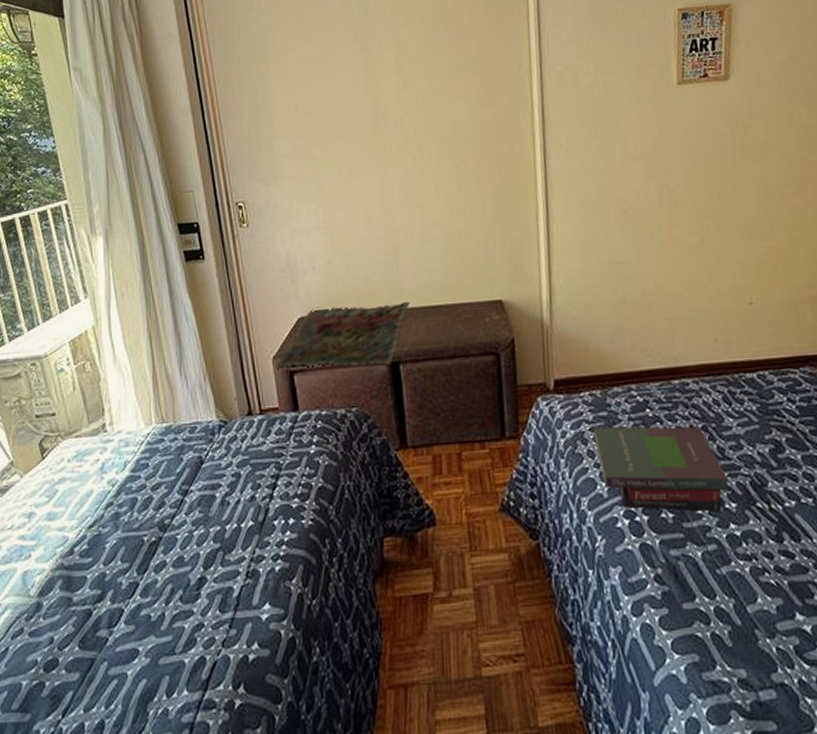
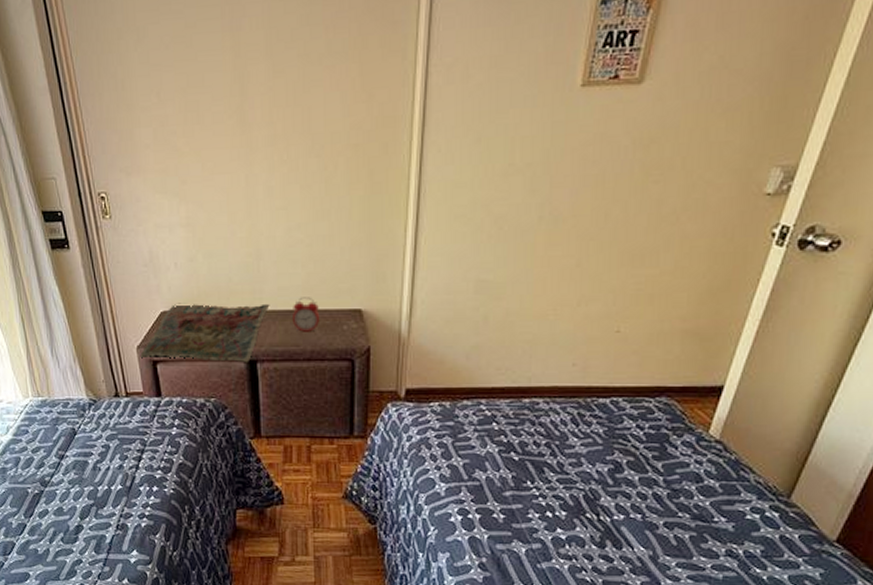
alarm clock: none [433,291,462,328] -> present [291,297,320,332]
books: present [593,426,729,512] -> none [438,434,564,517]

